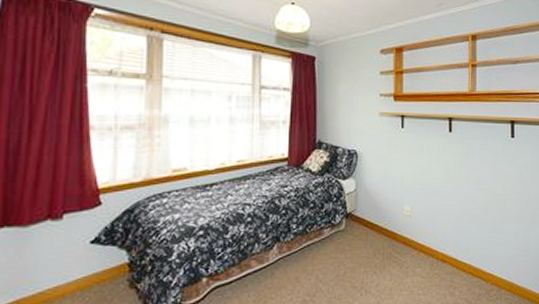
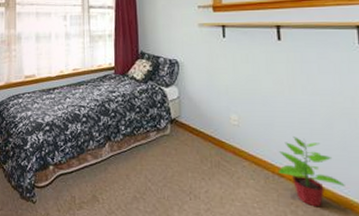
potted plant: none [441,223,493,287] -> present [277,137,345,207]

